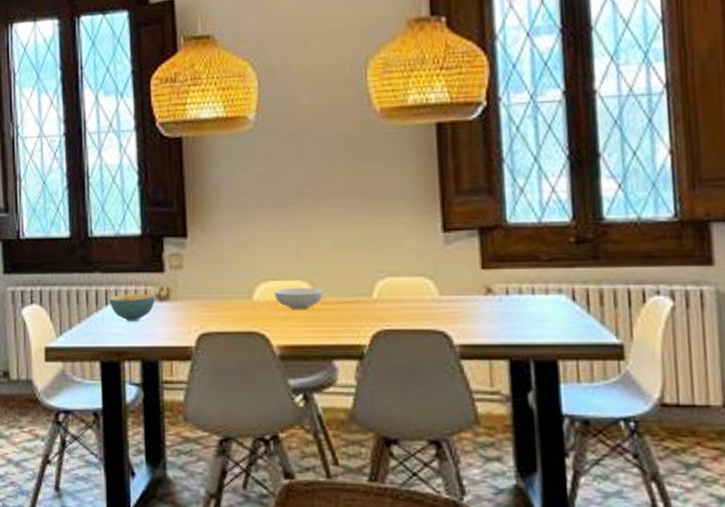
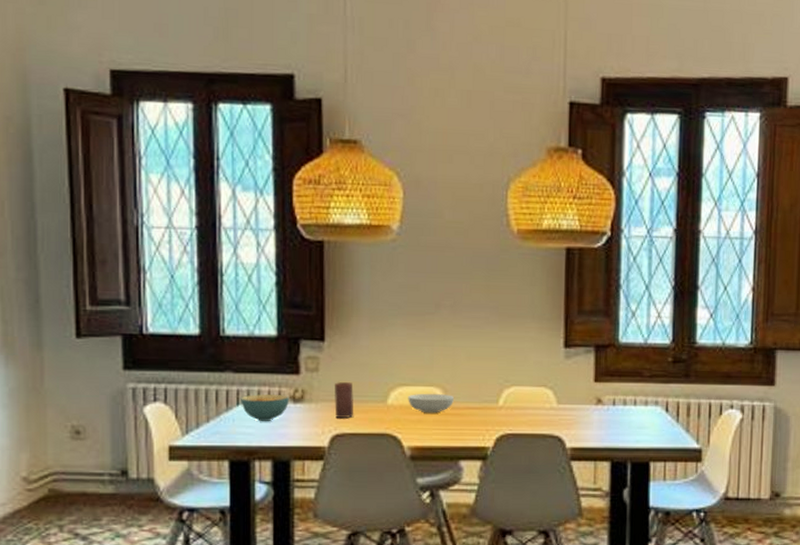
candle: none [199,278,220,317] -> present [334,381,354,419]

